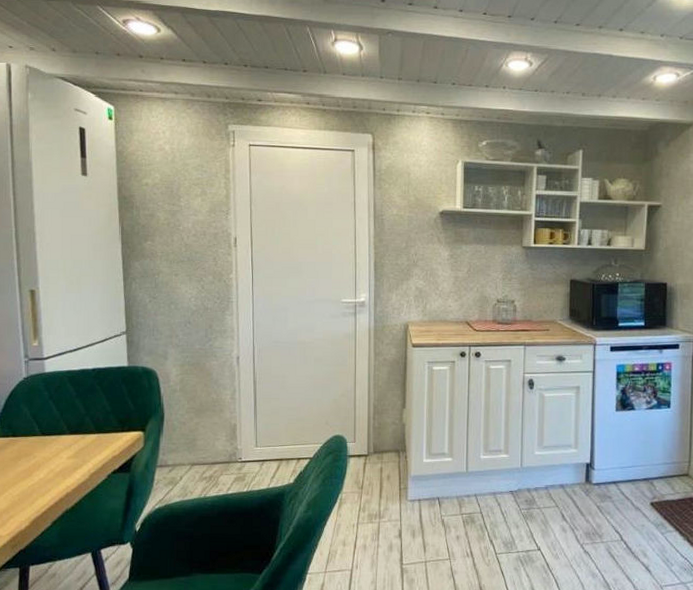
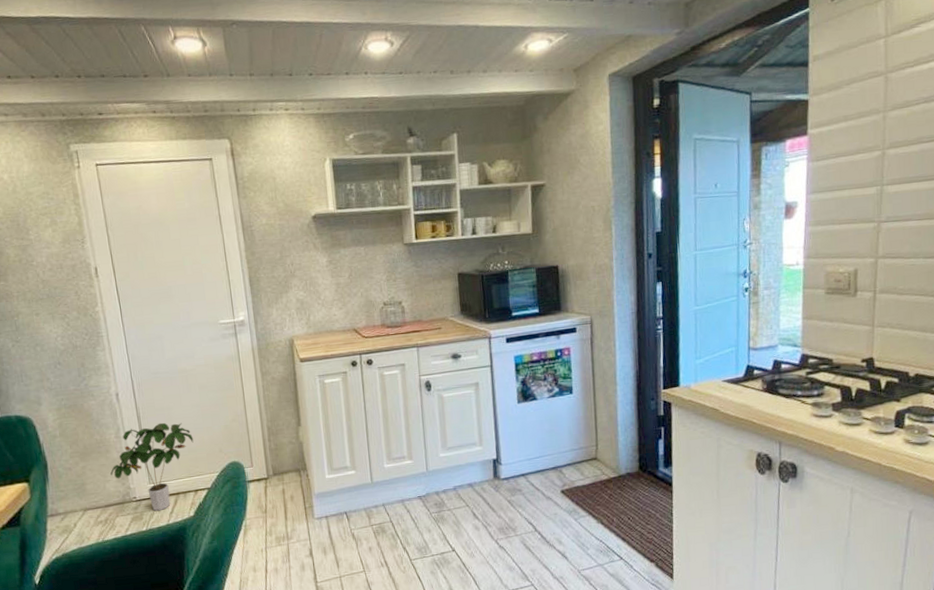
potted plant: none [221,389,303,475] -> present [110,422,194,511]

